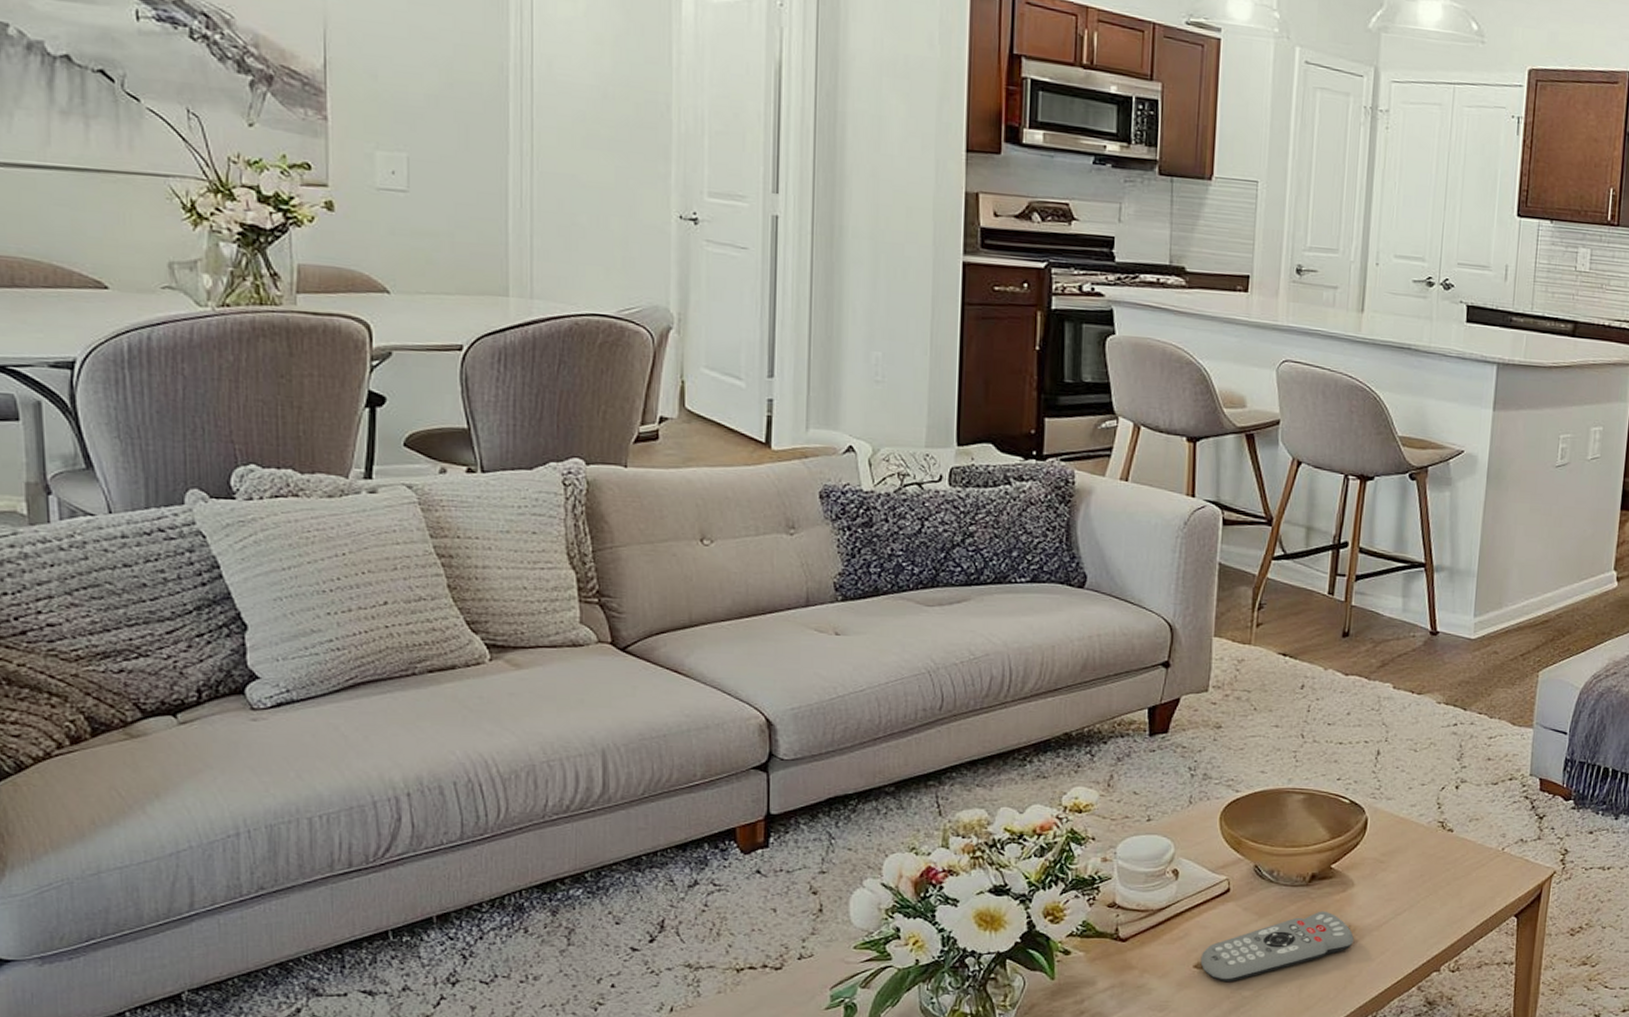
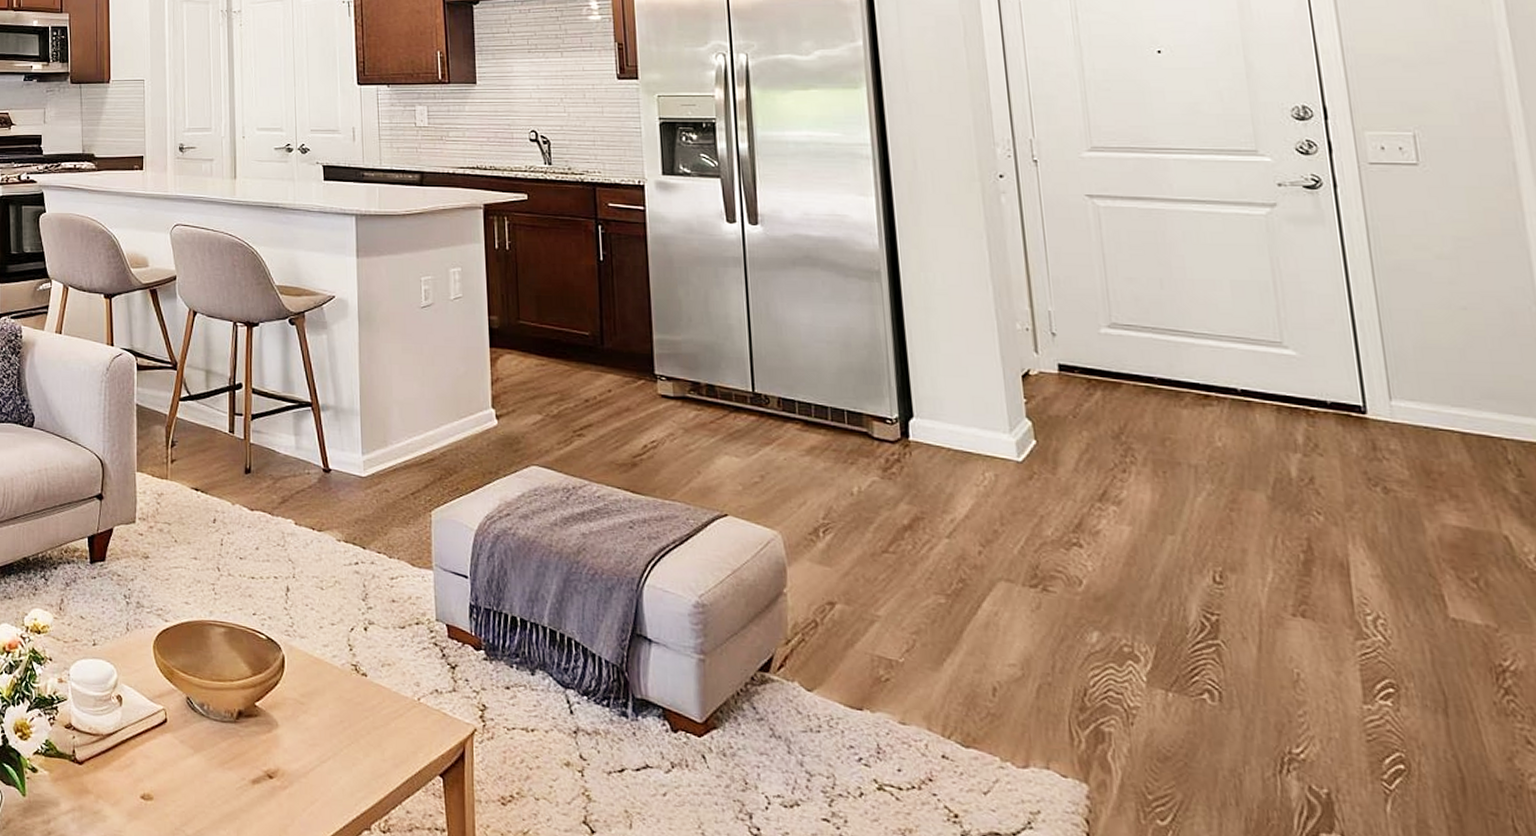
remote control: present [1200,911,1354,981] -> none [146,750,283,818]

